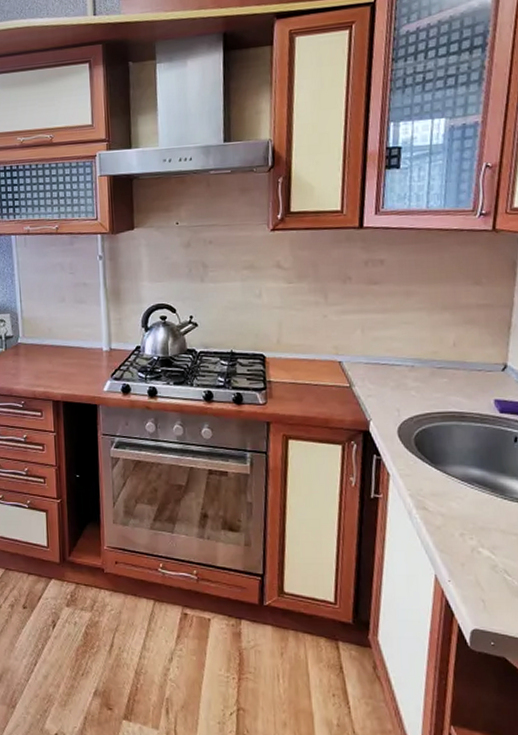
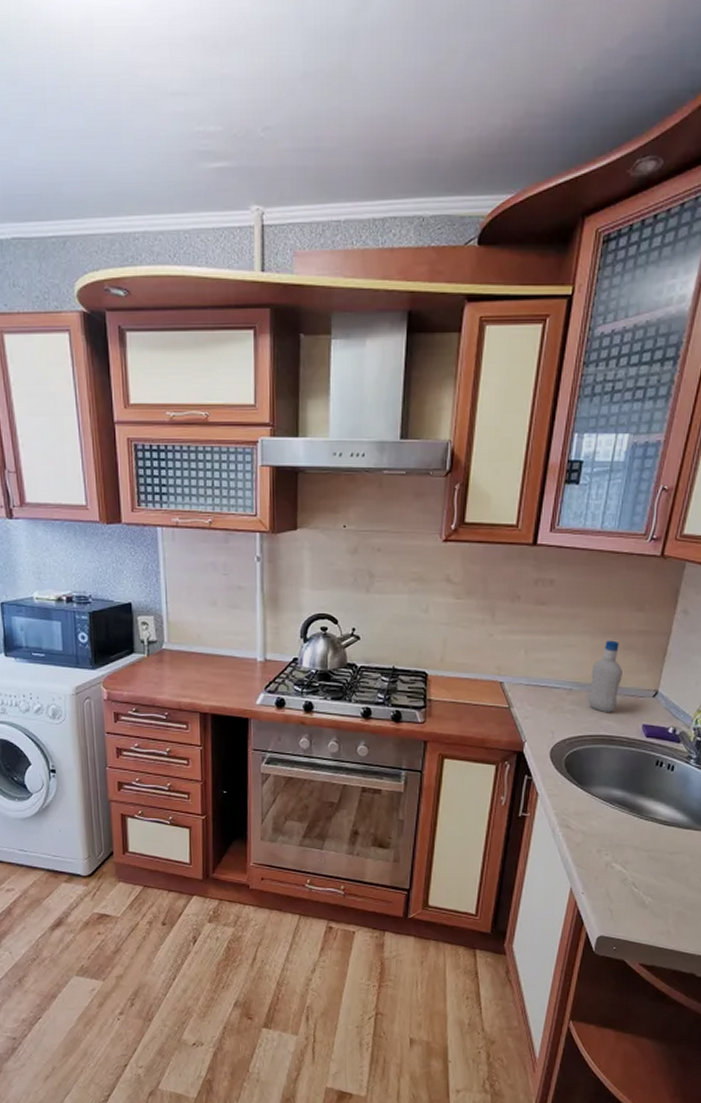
bottle: none [431,315,466,389] -> present [587,640,623,713]

